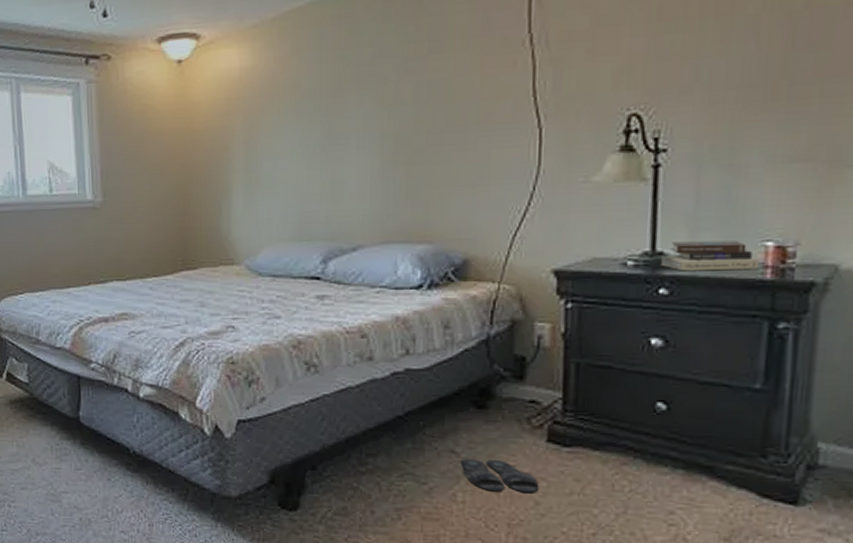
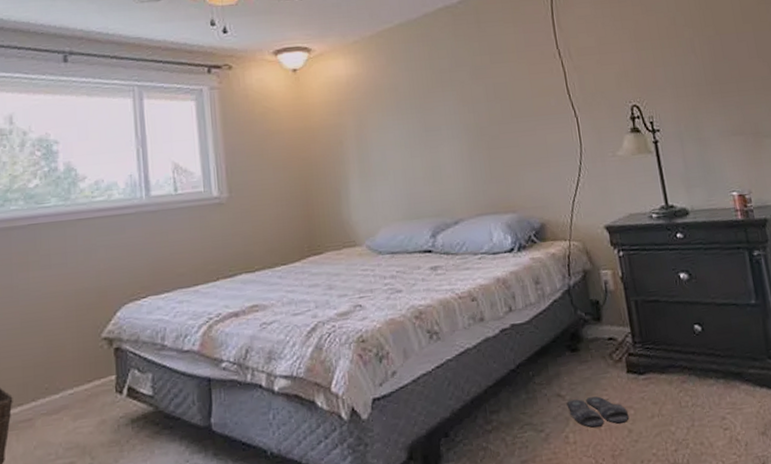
books: present [660,240,759,271] -> none [672,193,732,219]

